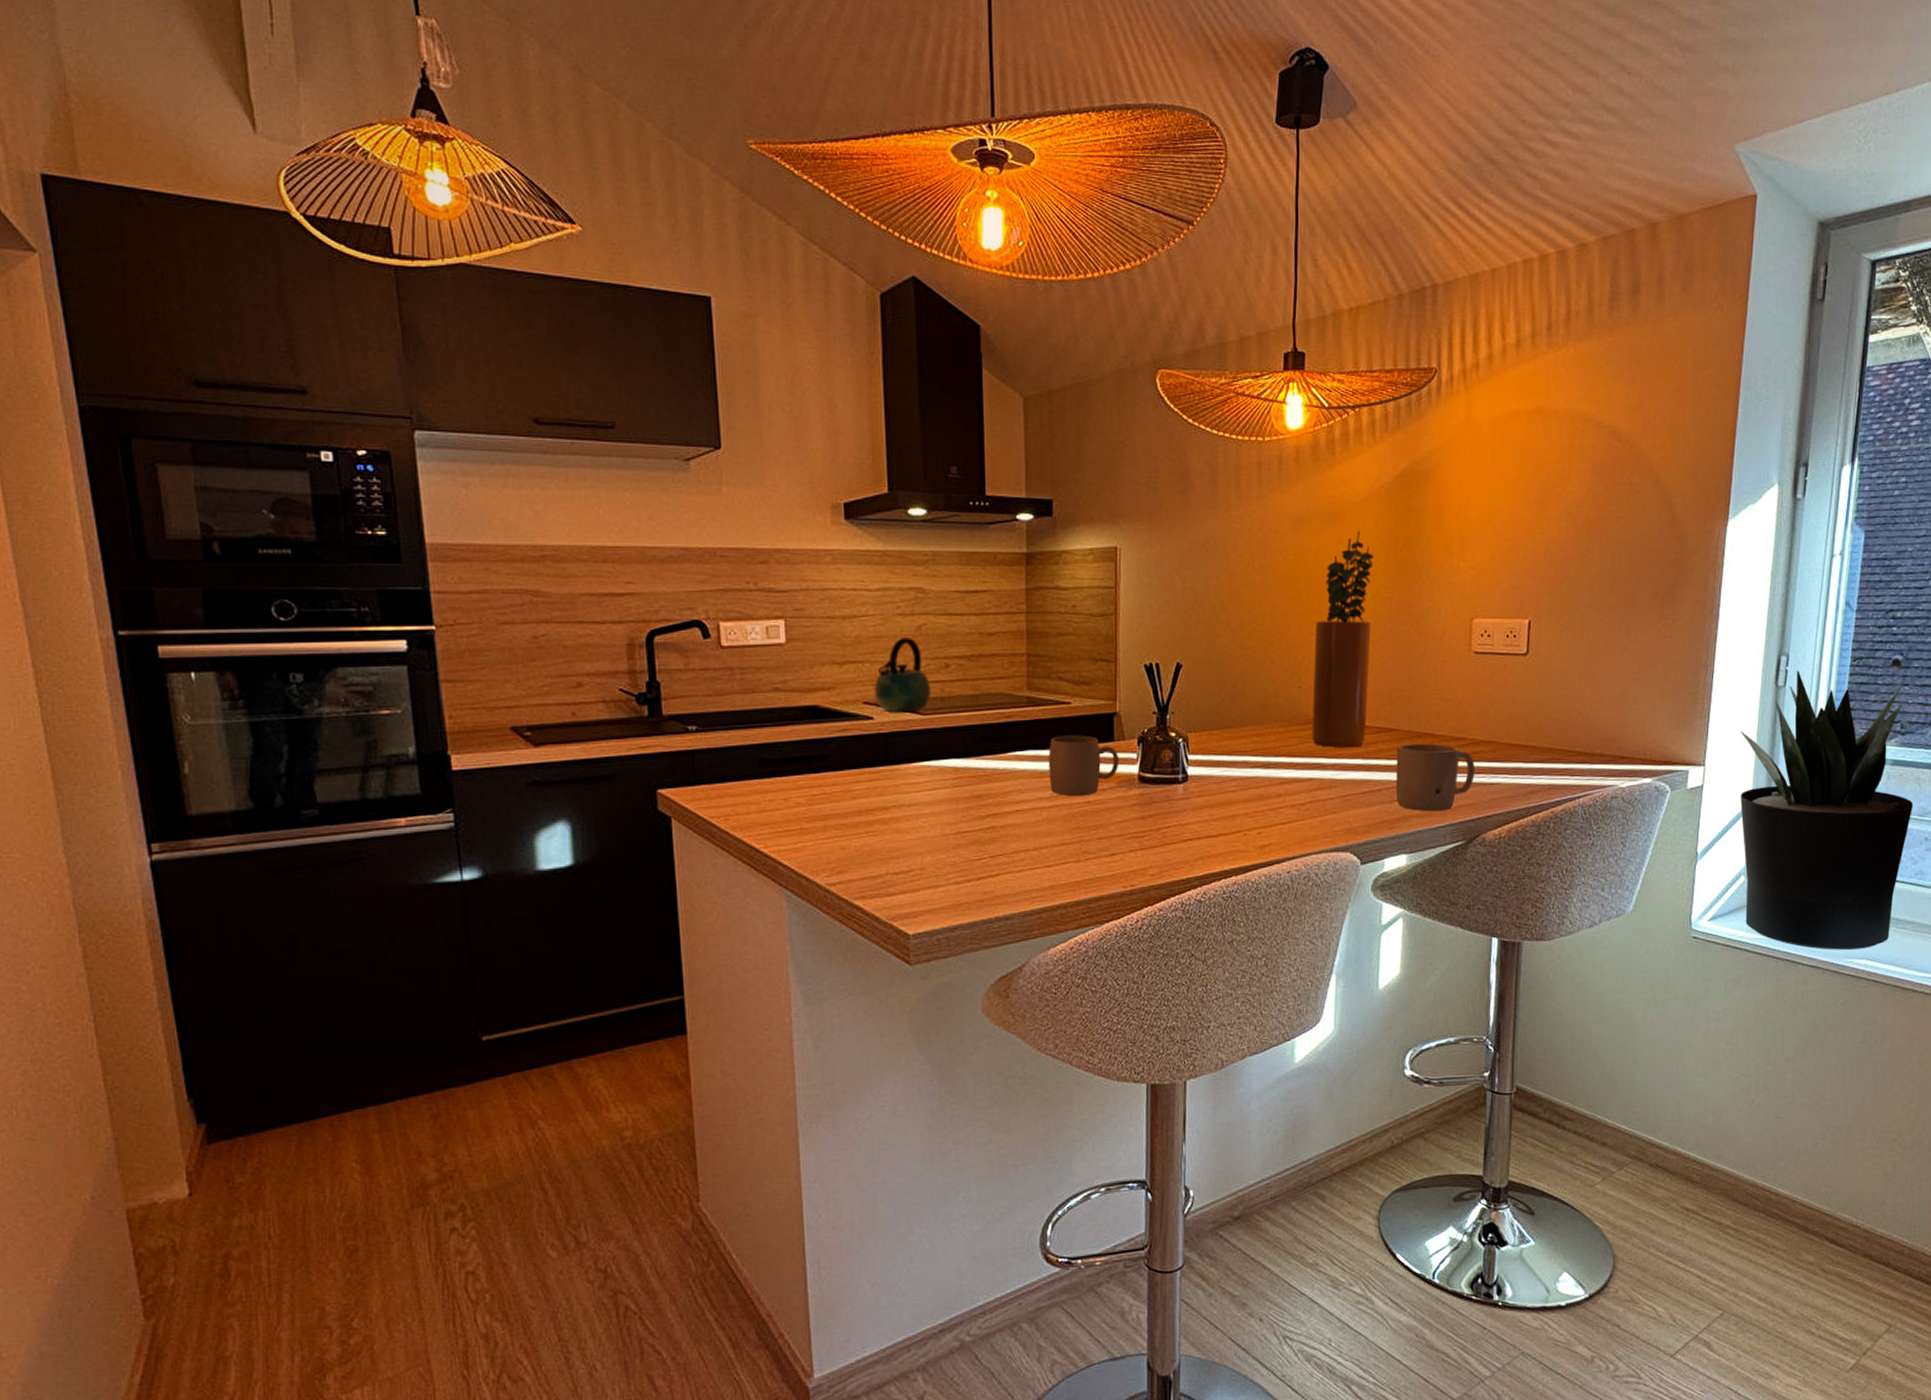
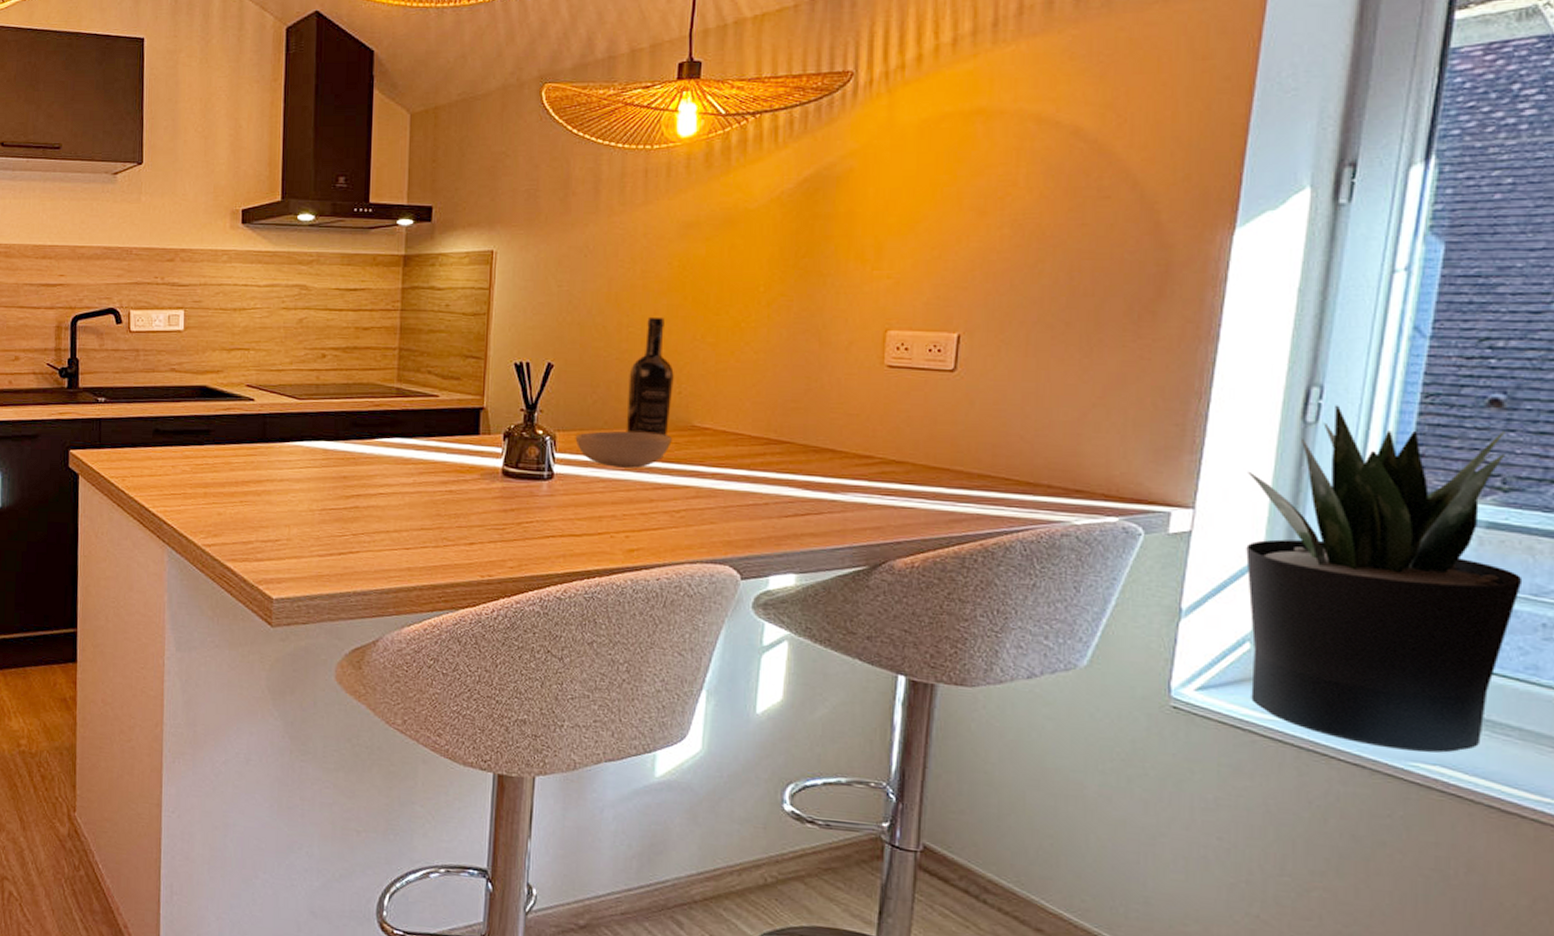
kettle: present [874,638,931,713] -> none [257,329,307,397]
mug: present [1048,735,1120,797] -> none [413,426,484,485]
soup bowl: none [1206,728,1295,765] -> present [575,431,672,468]
wine bottle: none [1252,612,1294,731] -> present [626,316,674,436]
vase: present [1311,531,1374,747] -> none [690,238,770,457]
mug: present [1396,743,1475,812] -> none [786,458,883,533]

